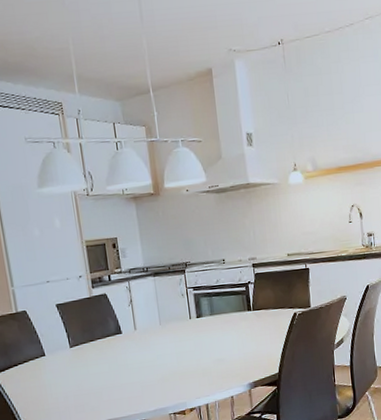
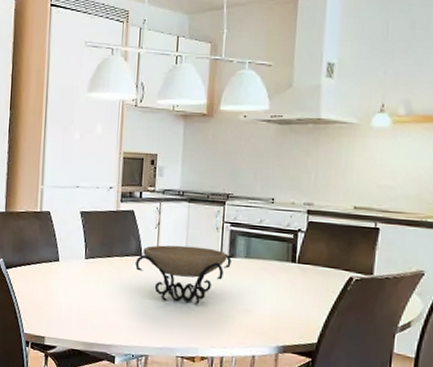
decorative bowl: none [117,313,200,369] -> present [135,245,232,305]

